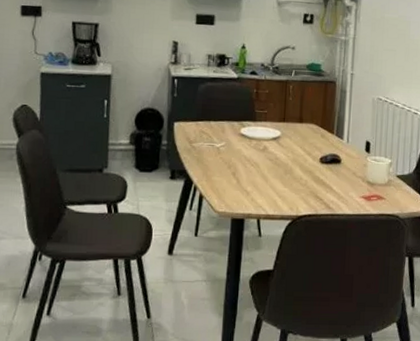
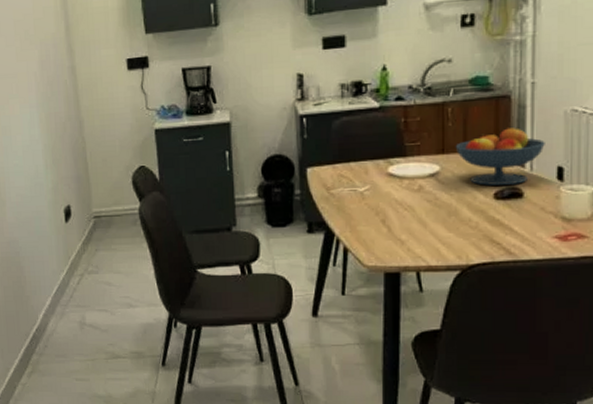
fruit bowl: none [293,107,358,152] -> present [455,127,545,186]

